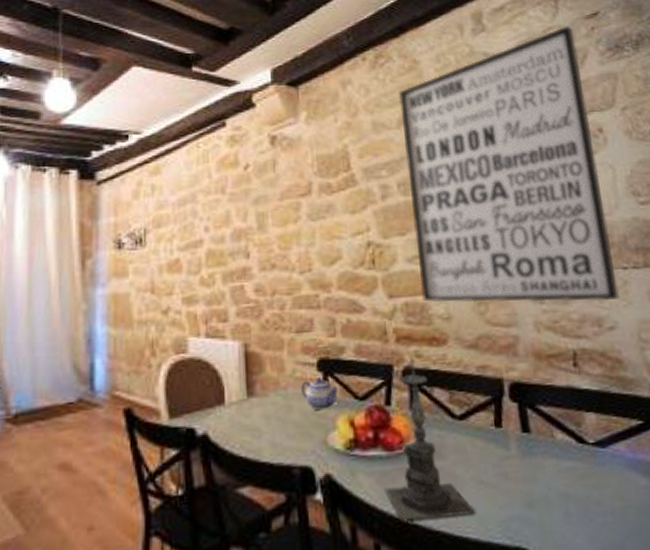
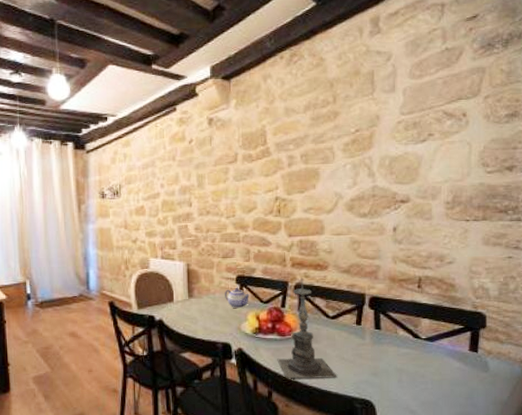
wall art: present [398,26,620,303] -> none [306,27,460,244]

